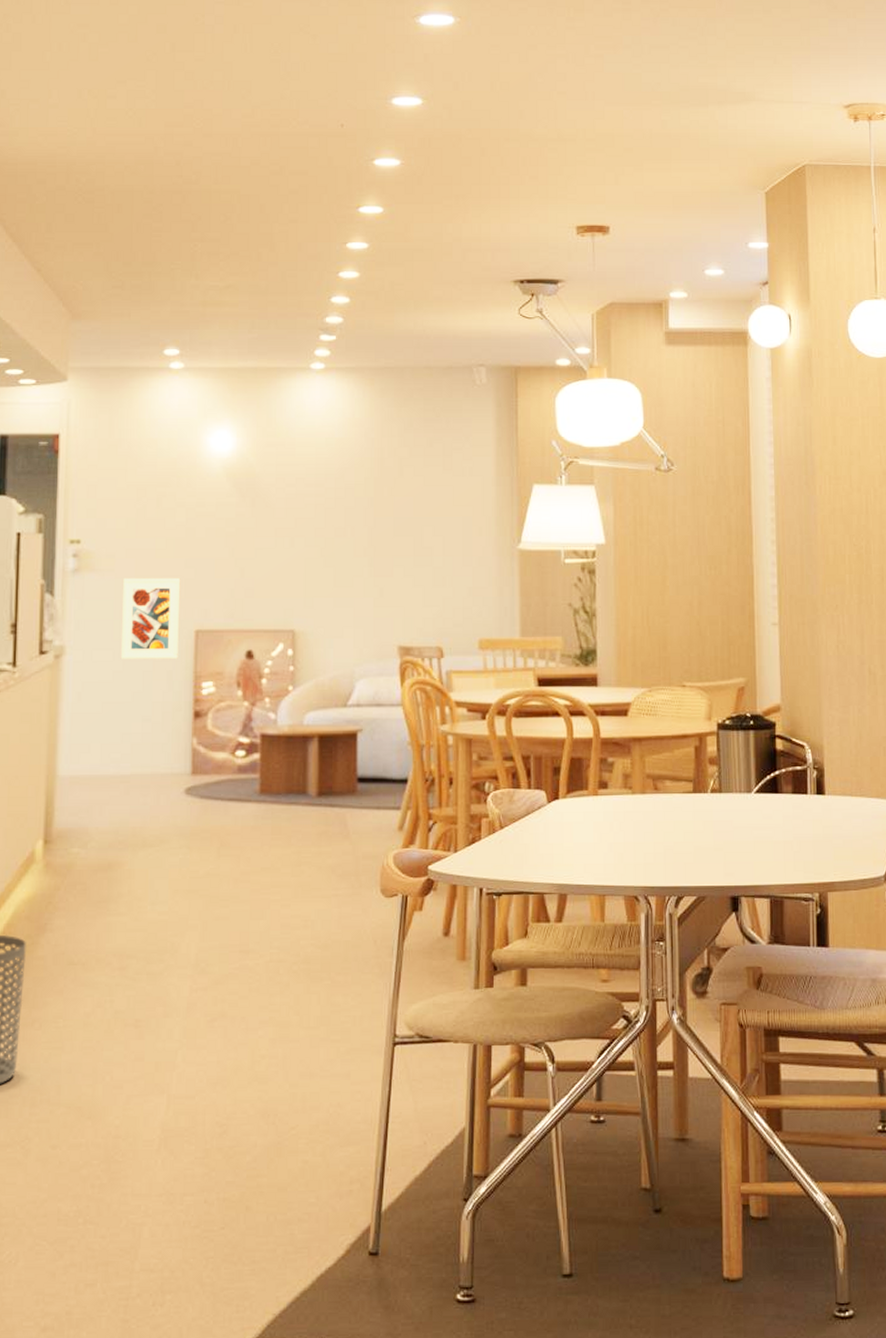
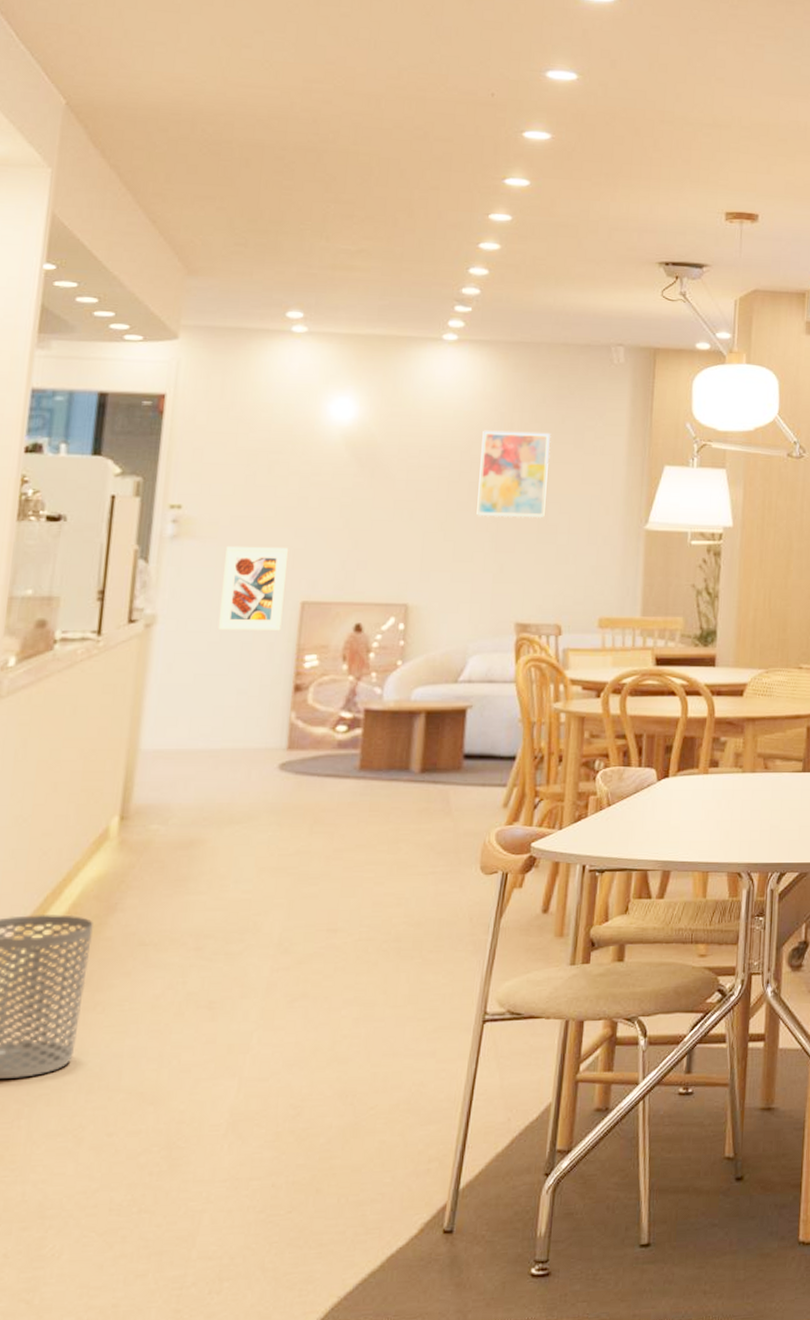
wall art: none [354,456,421,542] -> present [476,430,551,519]

